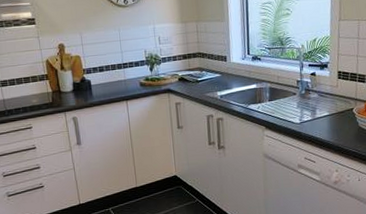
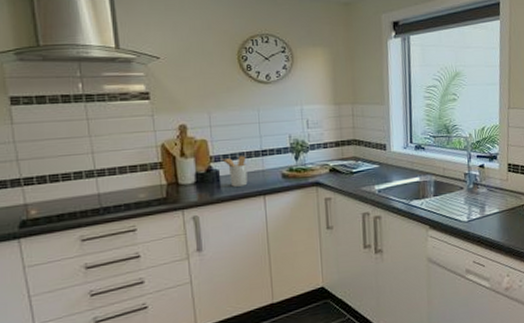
utensil holder: none [92,68,113,94] -> present [222,156,248,187]

